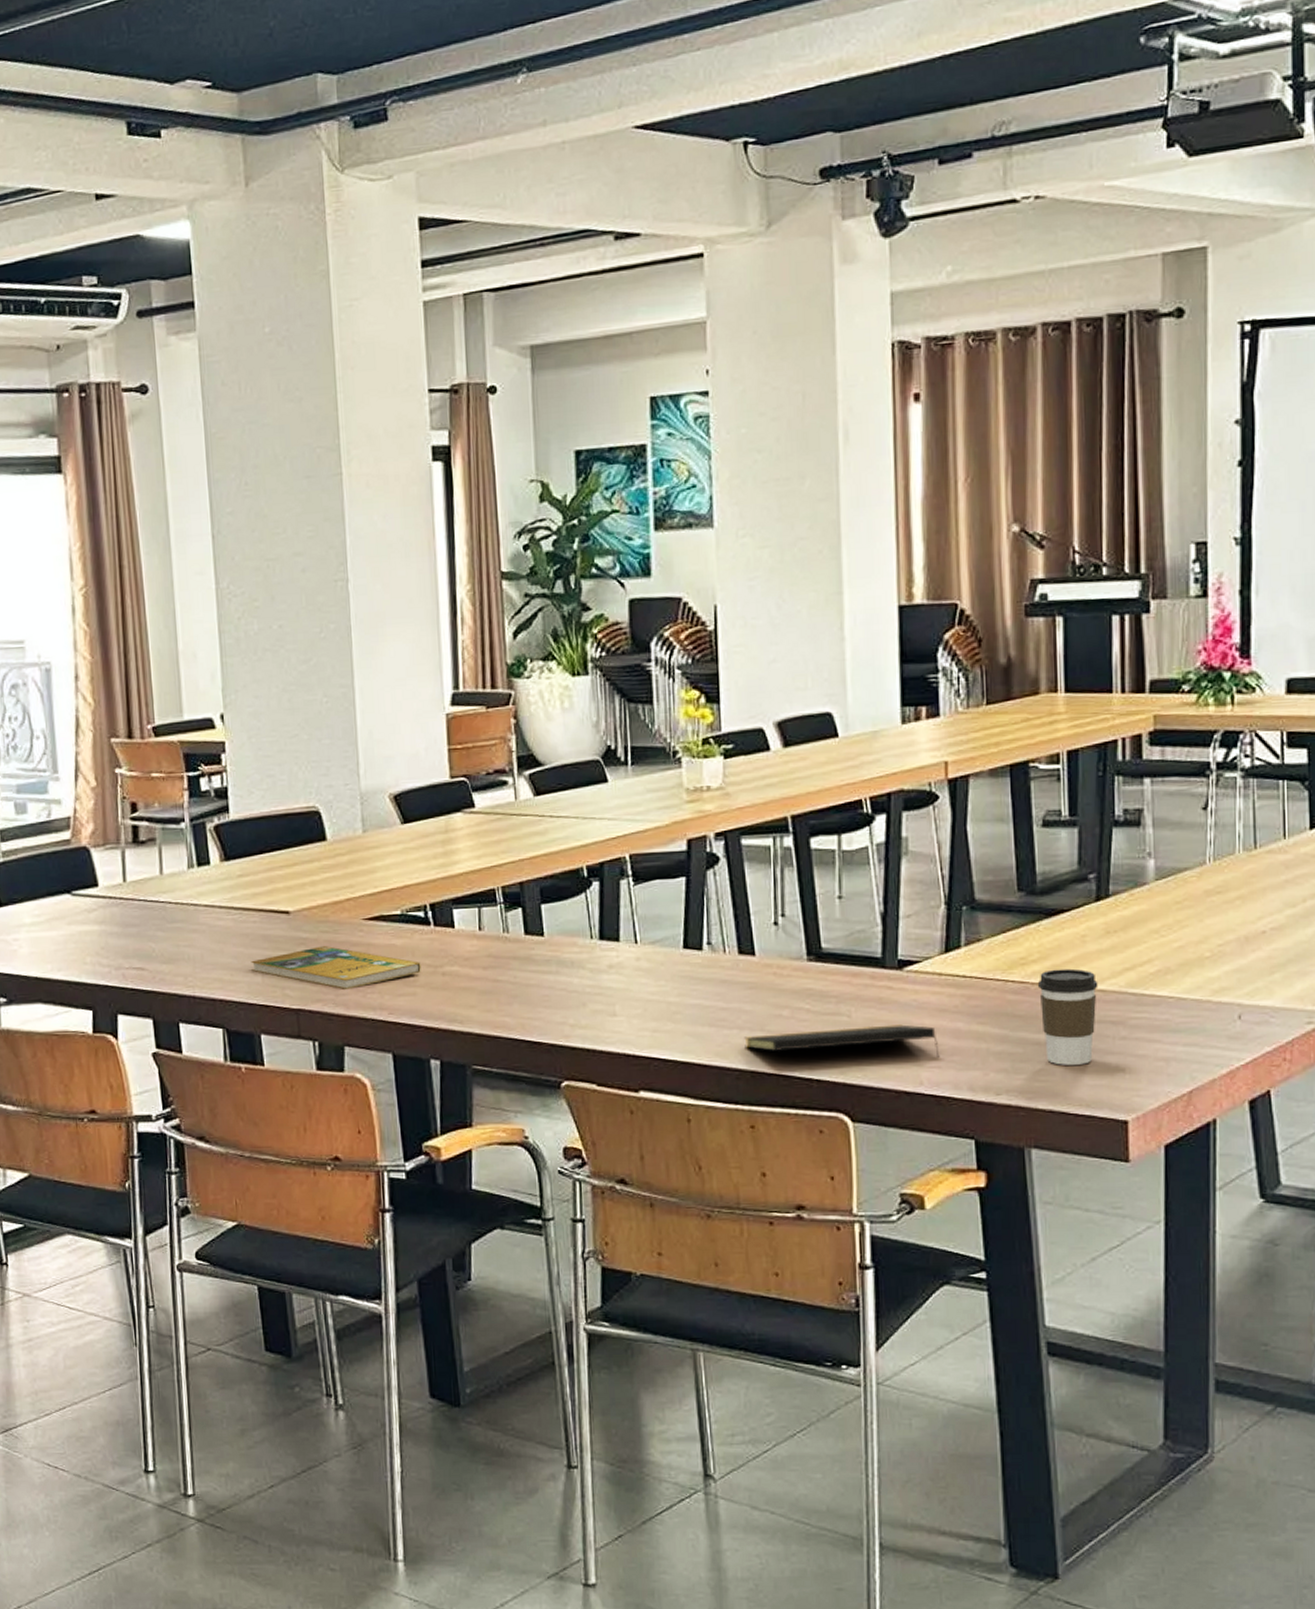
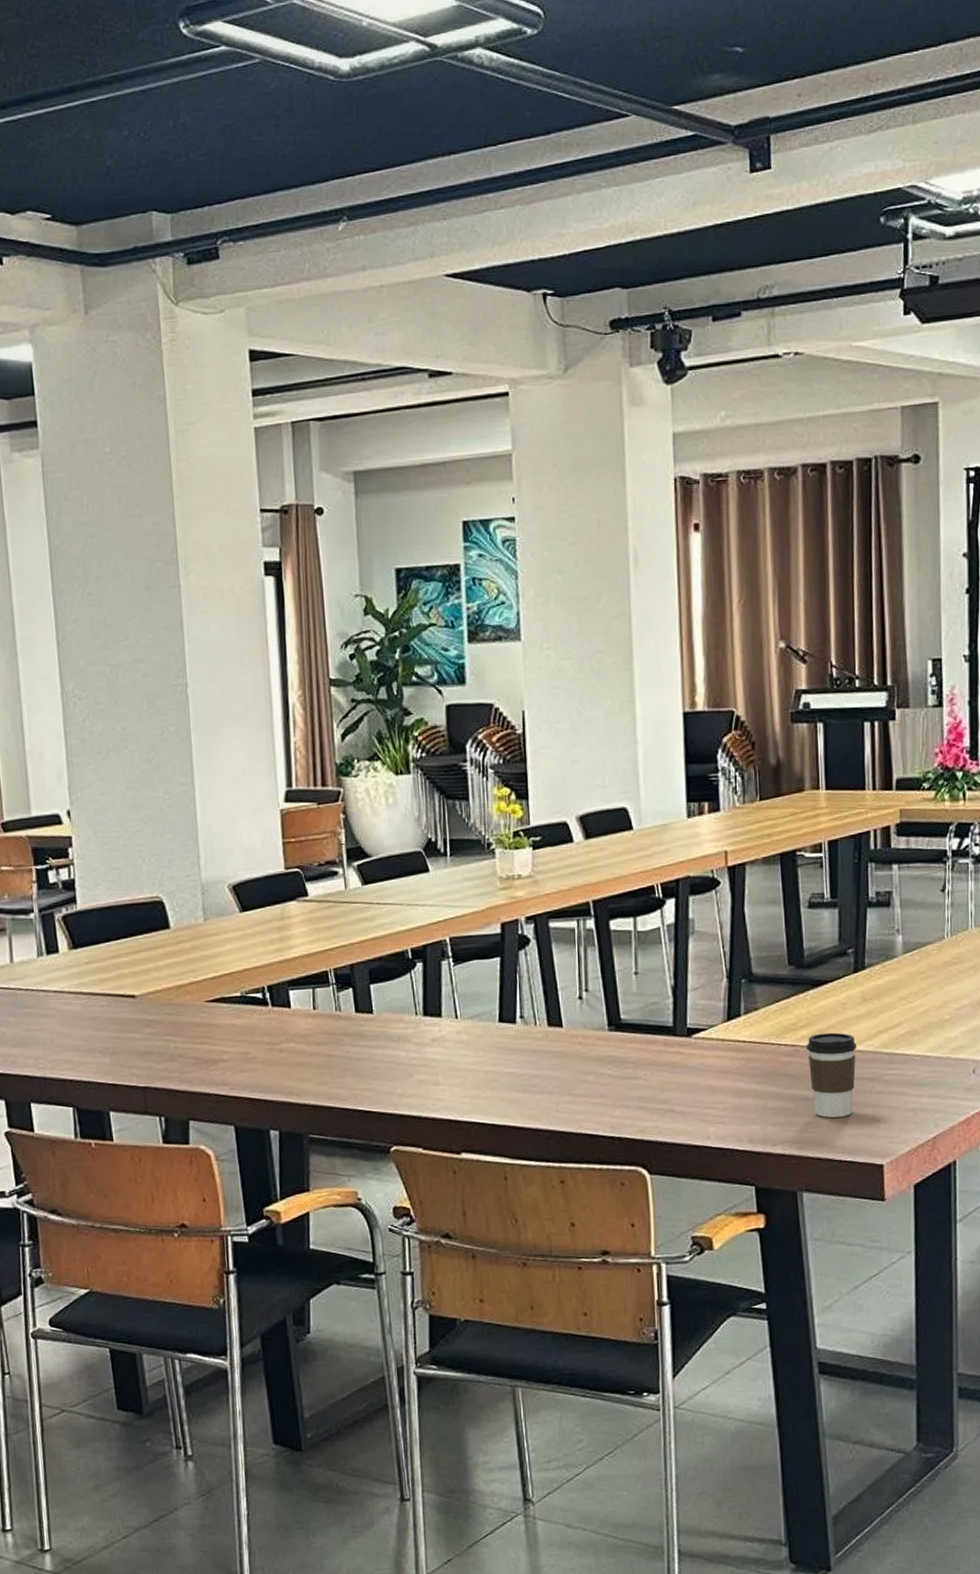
booklet: present [251,946,421,989] -> none [99,1027,260,1067]
notepad: present [744,1024,940,1057] -> none [554,1085,724,1114]

